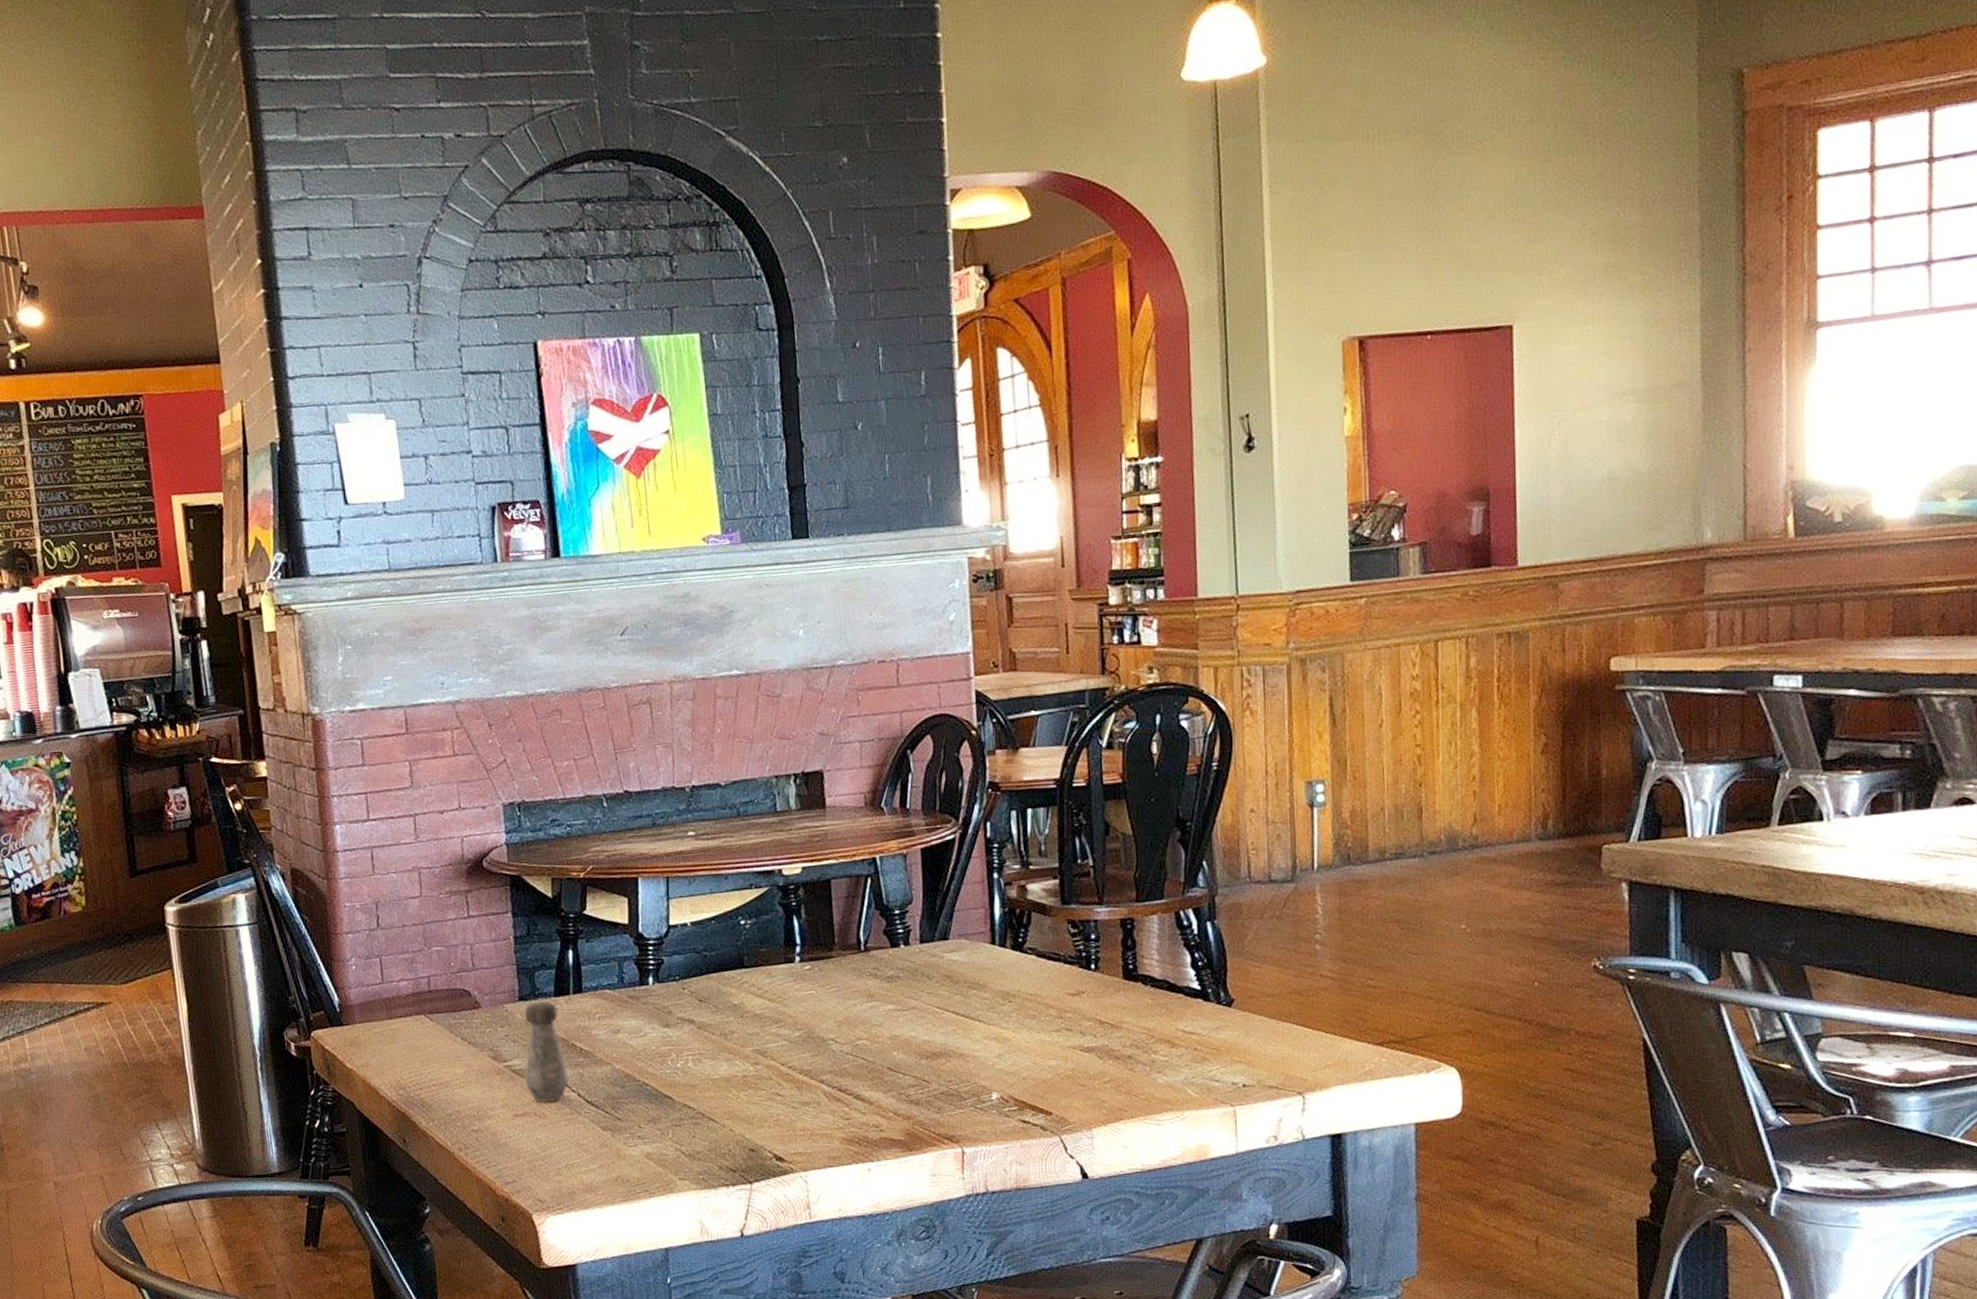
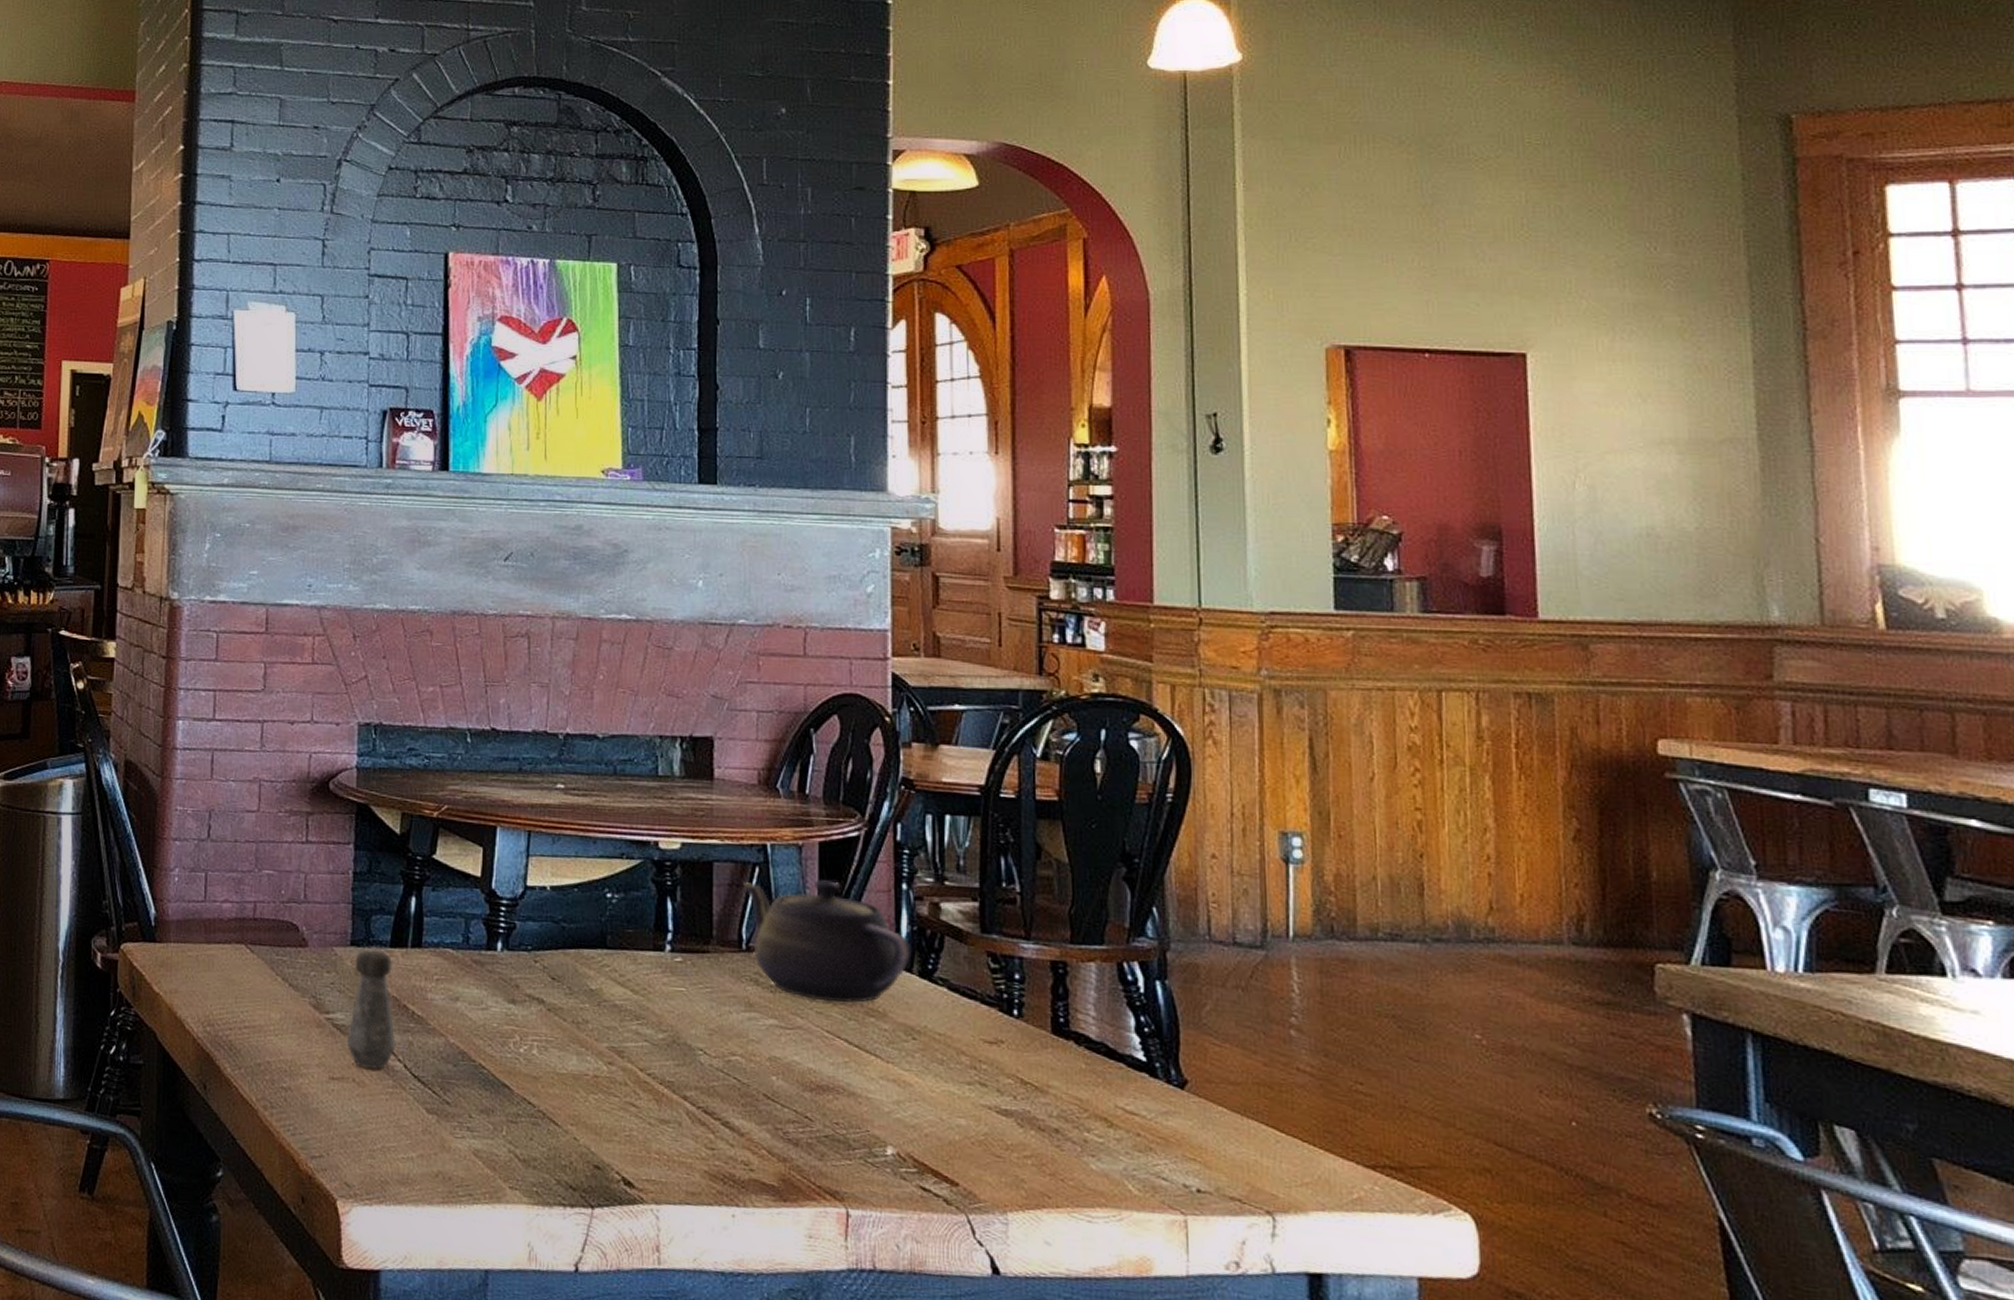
teapot: none [857,880,1005,984] -> present [742,880,912,1004]

